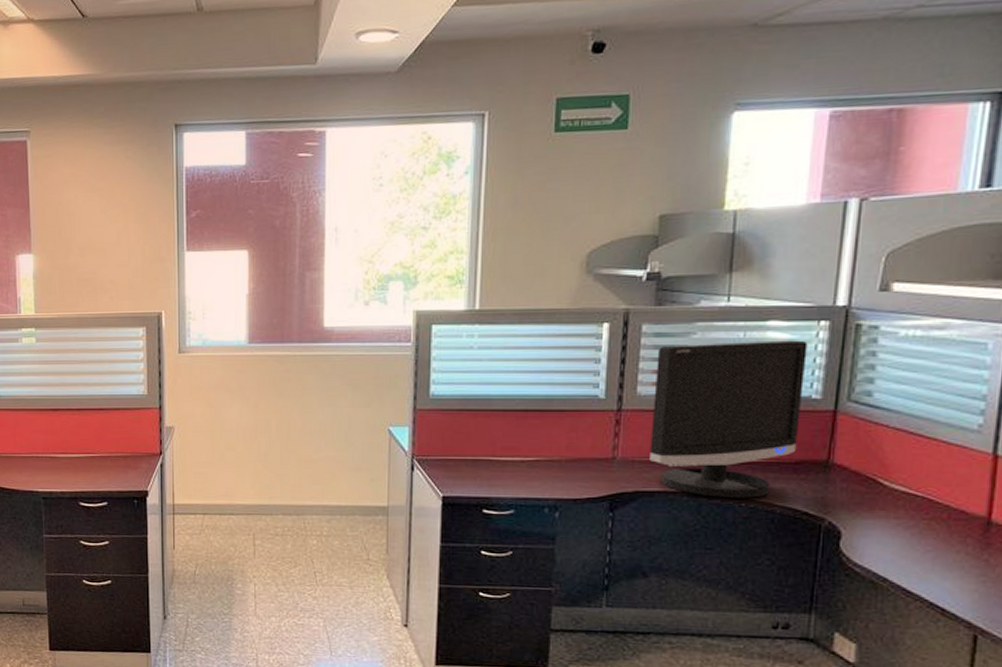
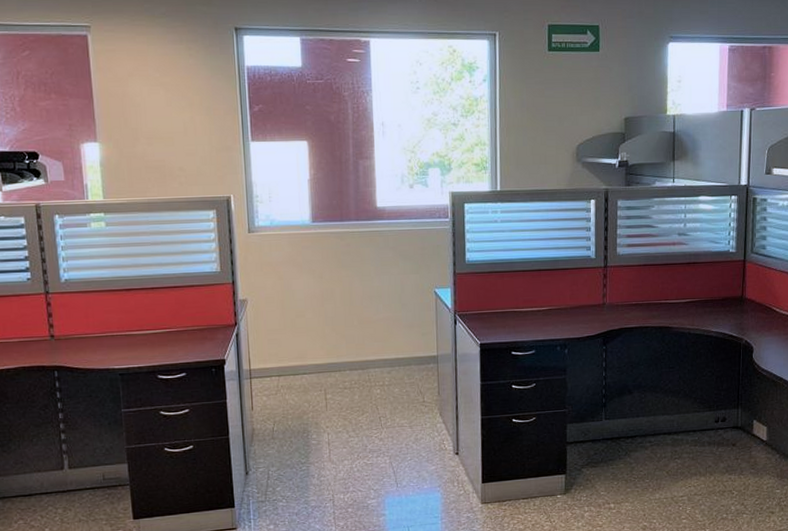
monitor: present [650,340,808,498] -> none [628,210,725,329]

